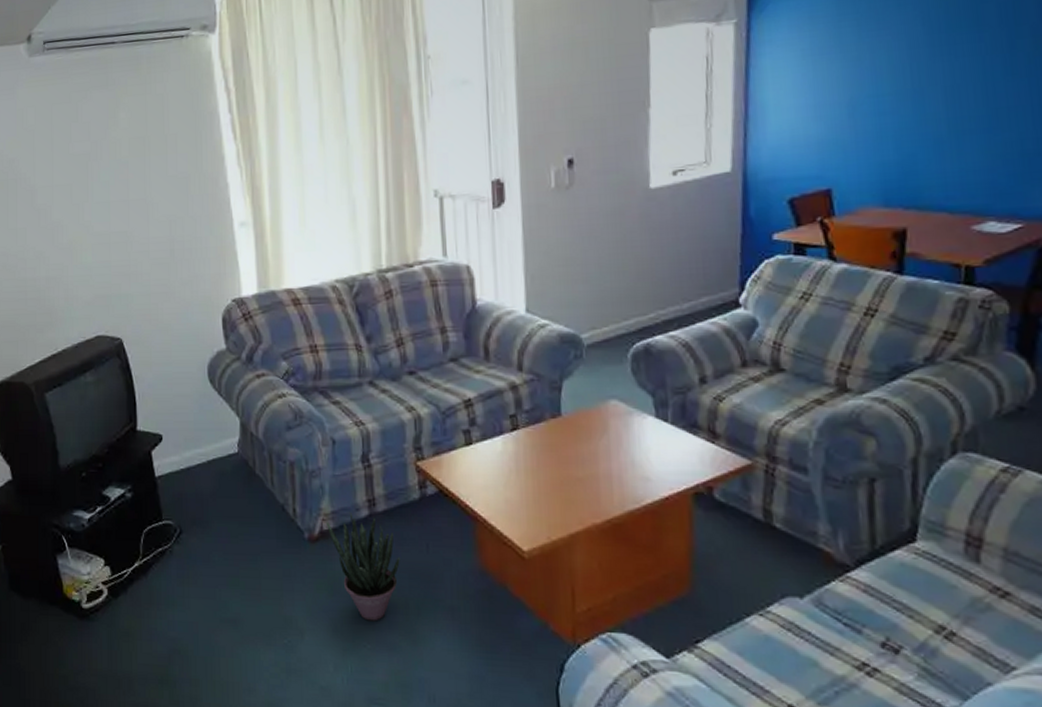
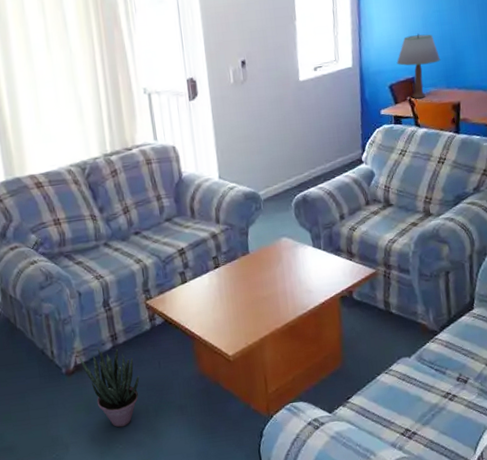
table lamp: none [802,128,877,221] -> present [396,34,441,99]

